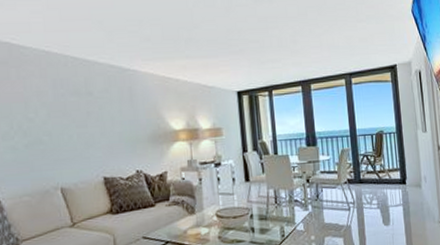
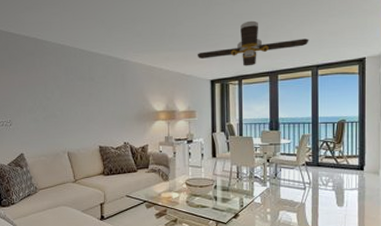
ceiling fan: none [219,24,340,76] -> present [197,20,309,66]

